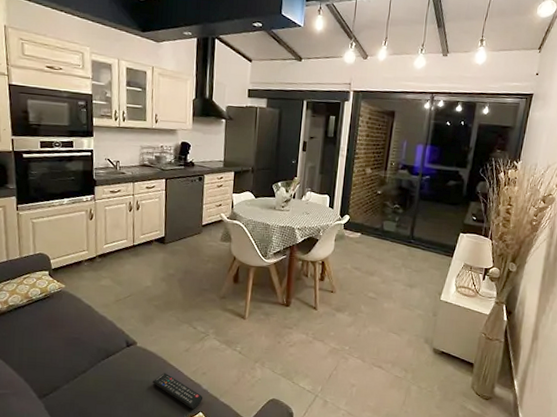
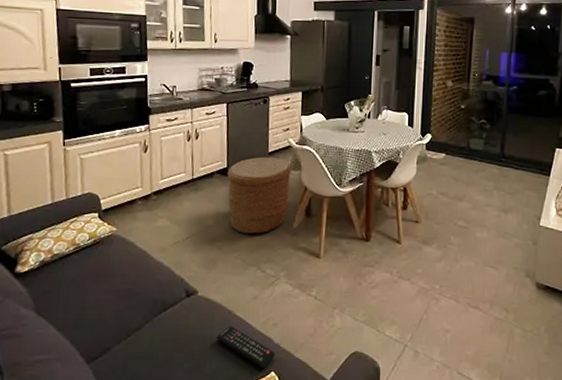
basket: none [164,228,222,296] -> present [227,157,291,234]

